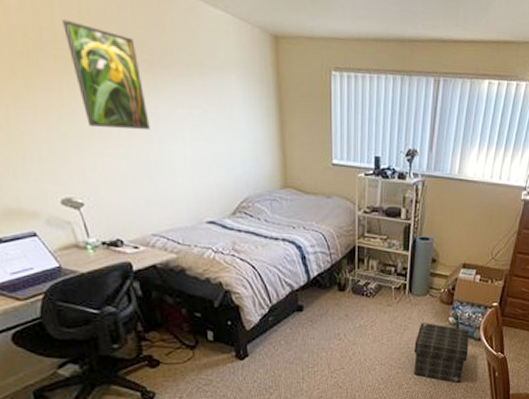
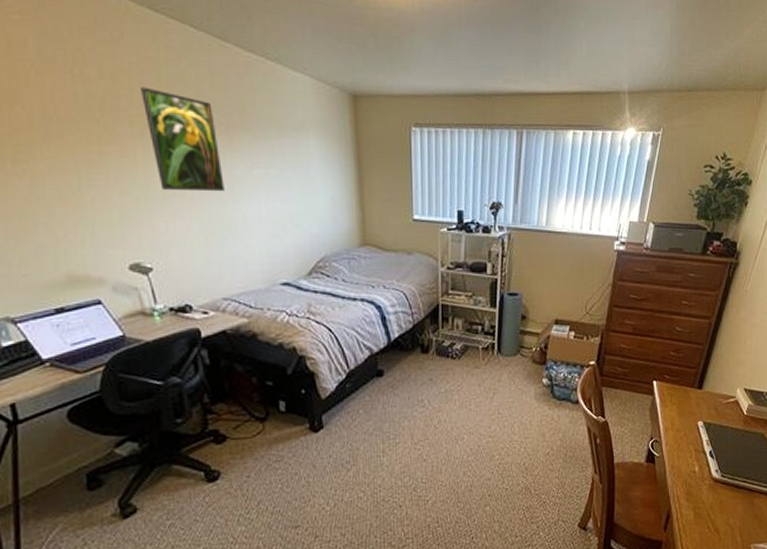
storage box: present [413,322,469,383] -> none [505,384,566,452]

